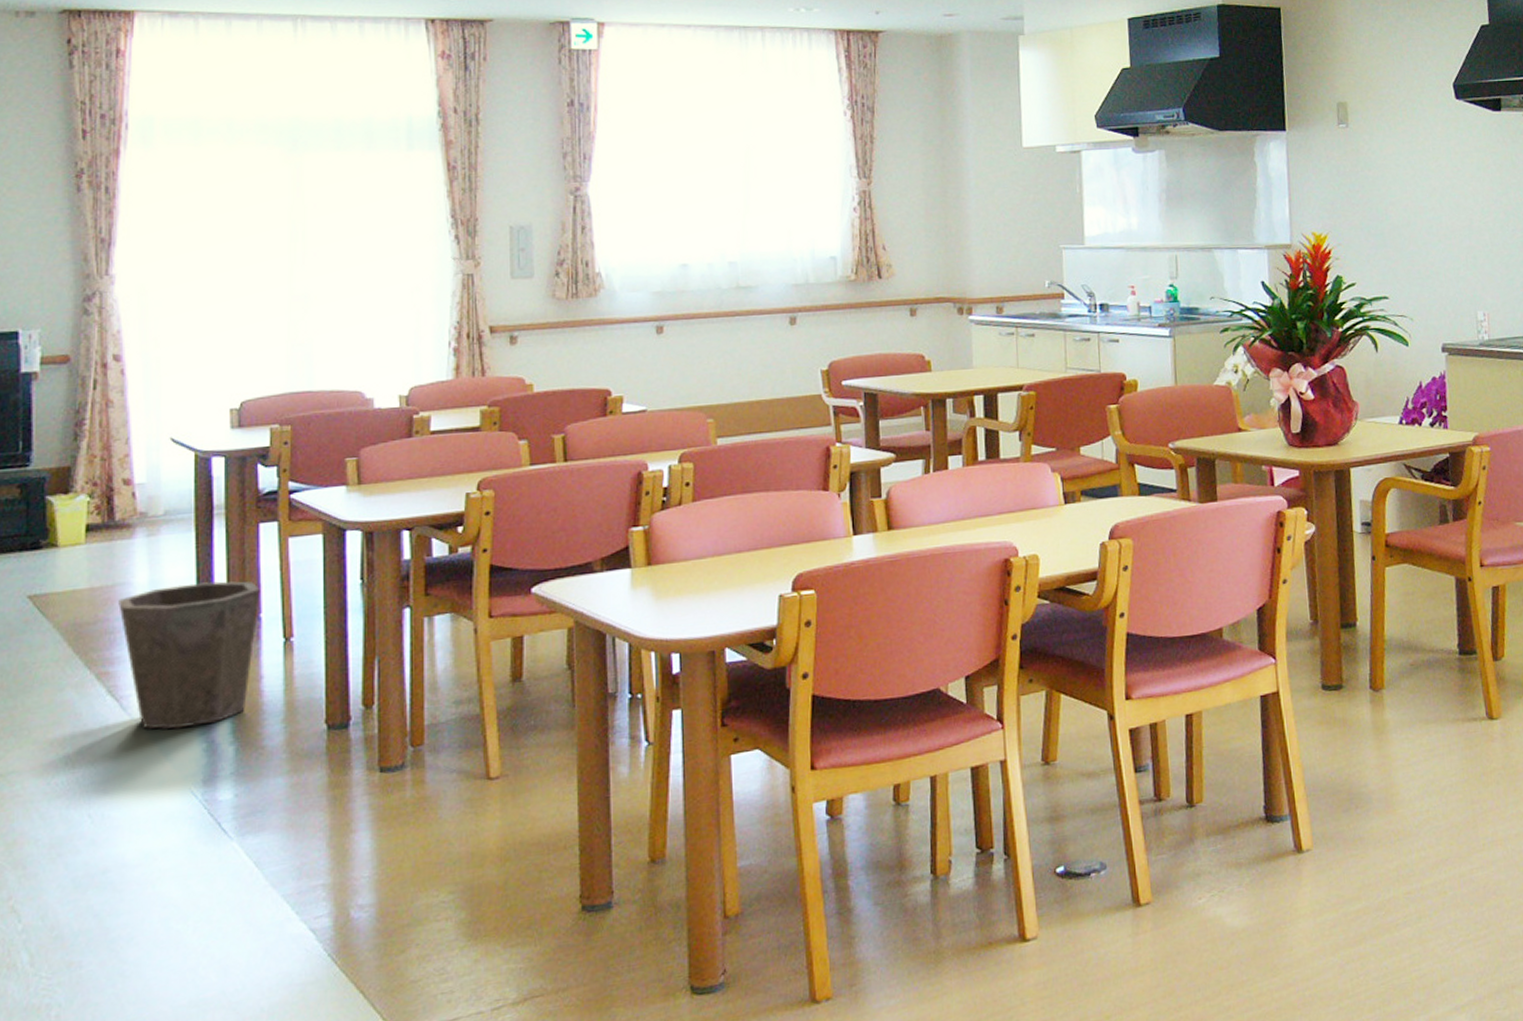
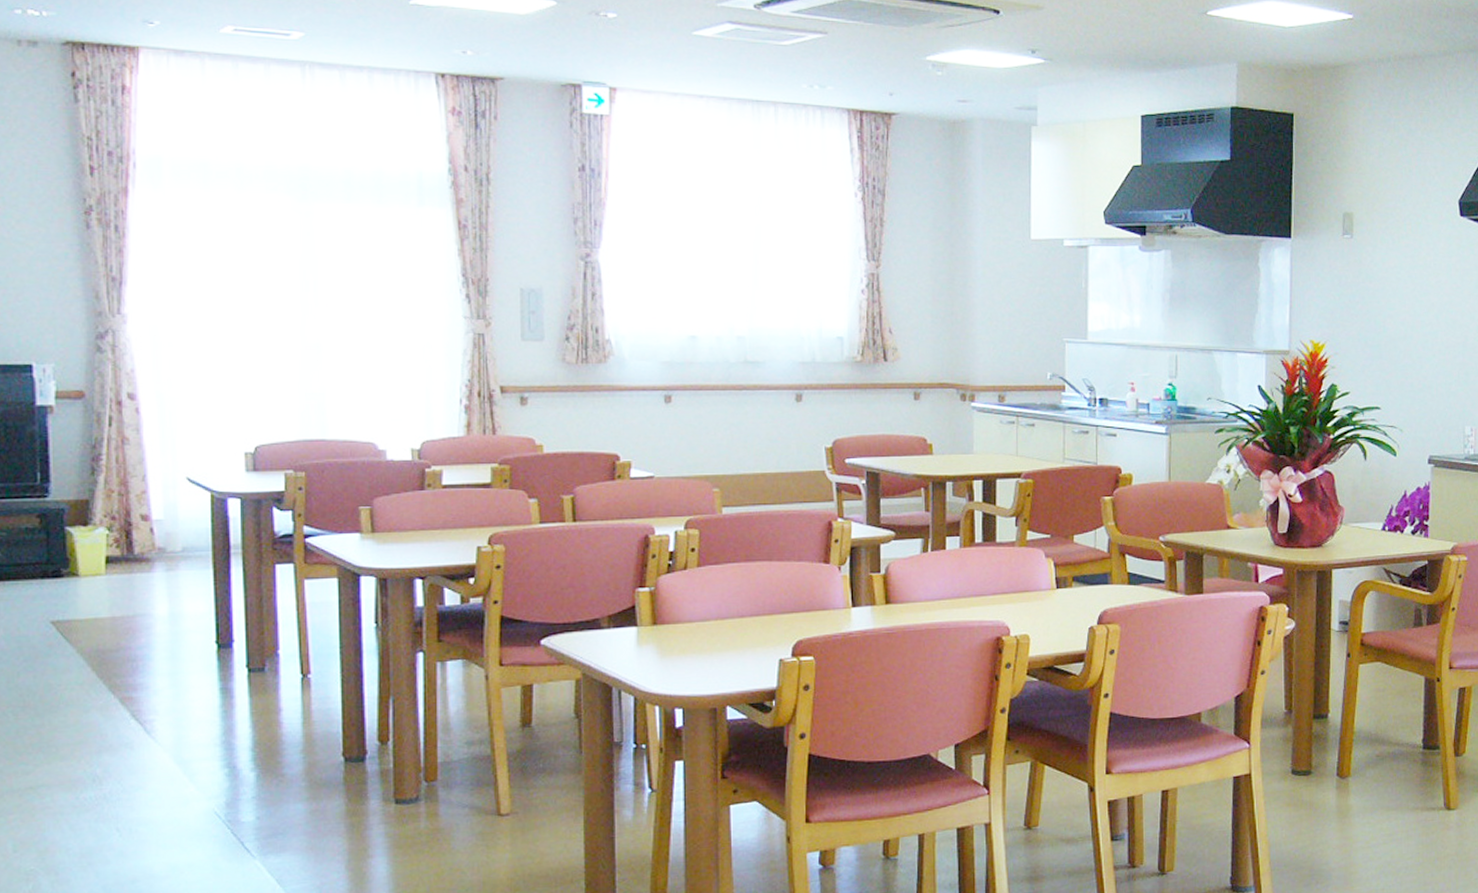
waste bin: present [118,581,260,729] -> none [140,617,278,754]

